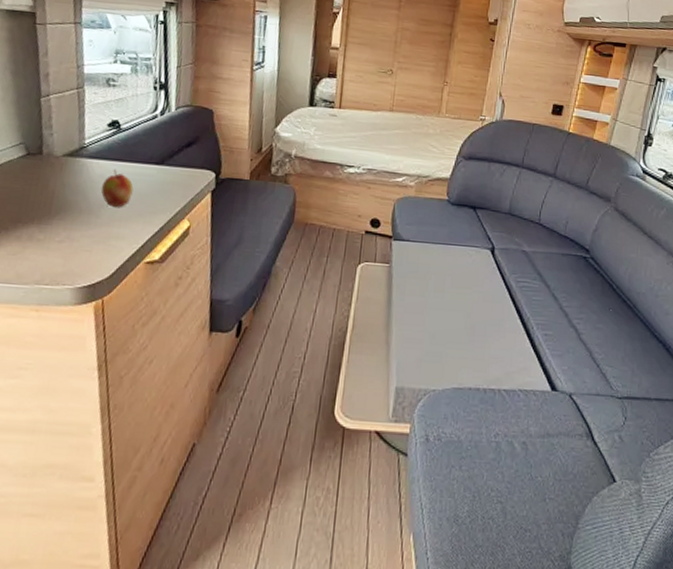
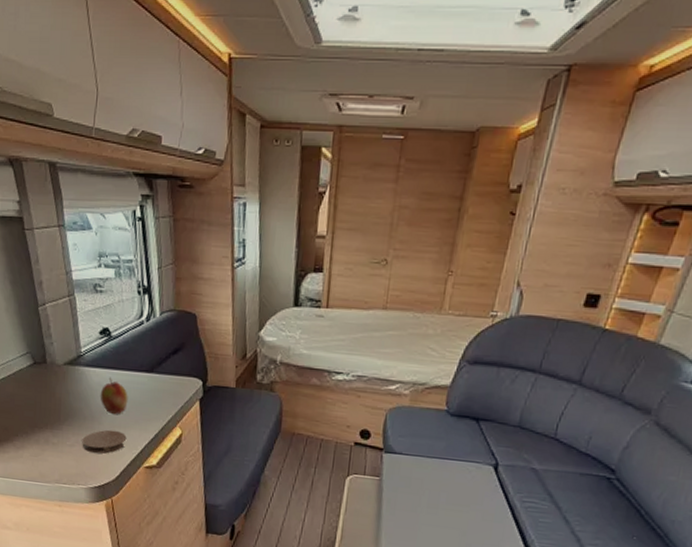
coaster: none [73,223,128,250] -> present [82,430,127,454]

